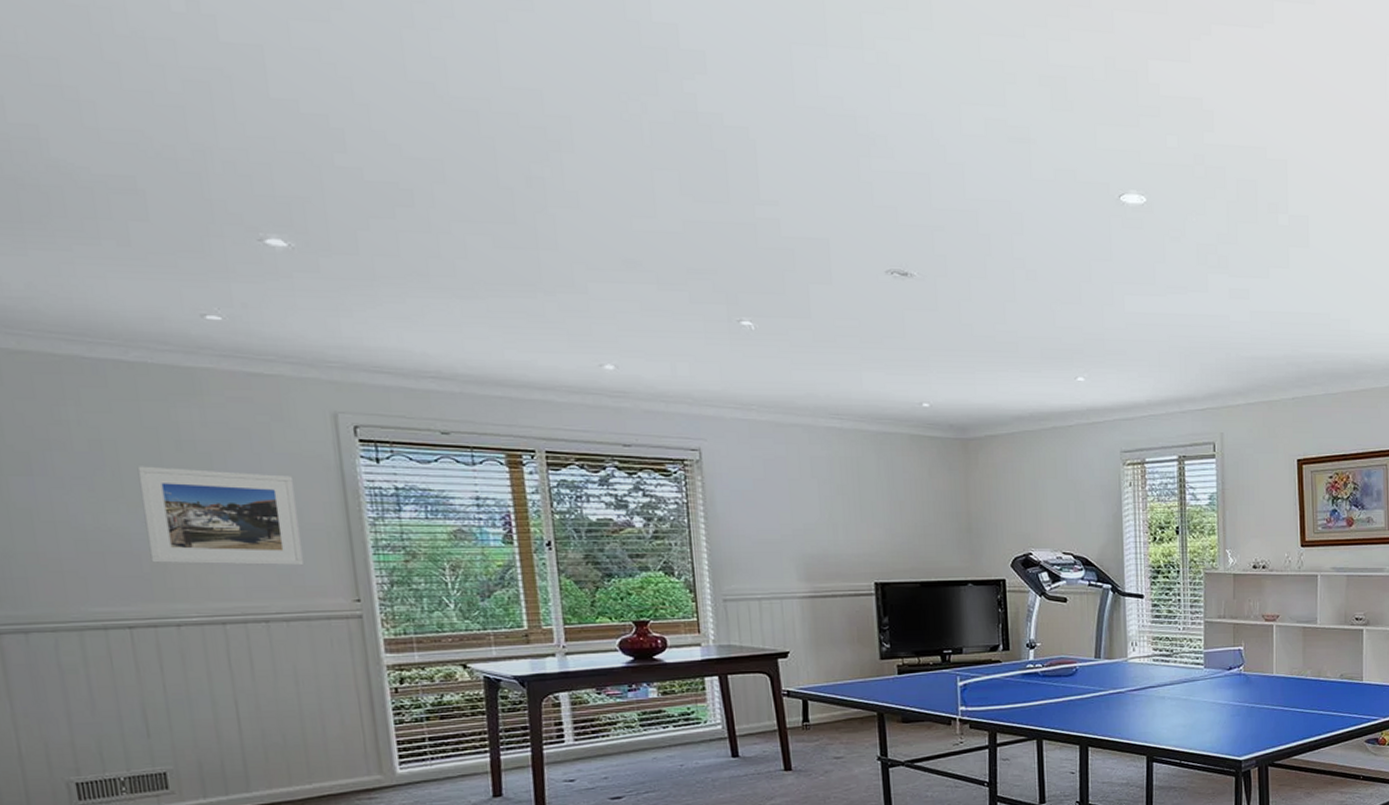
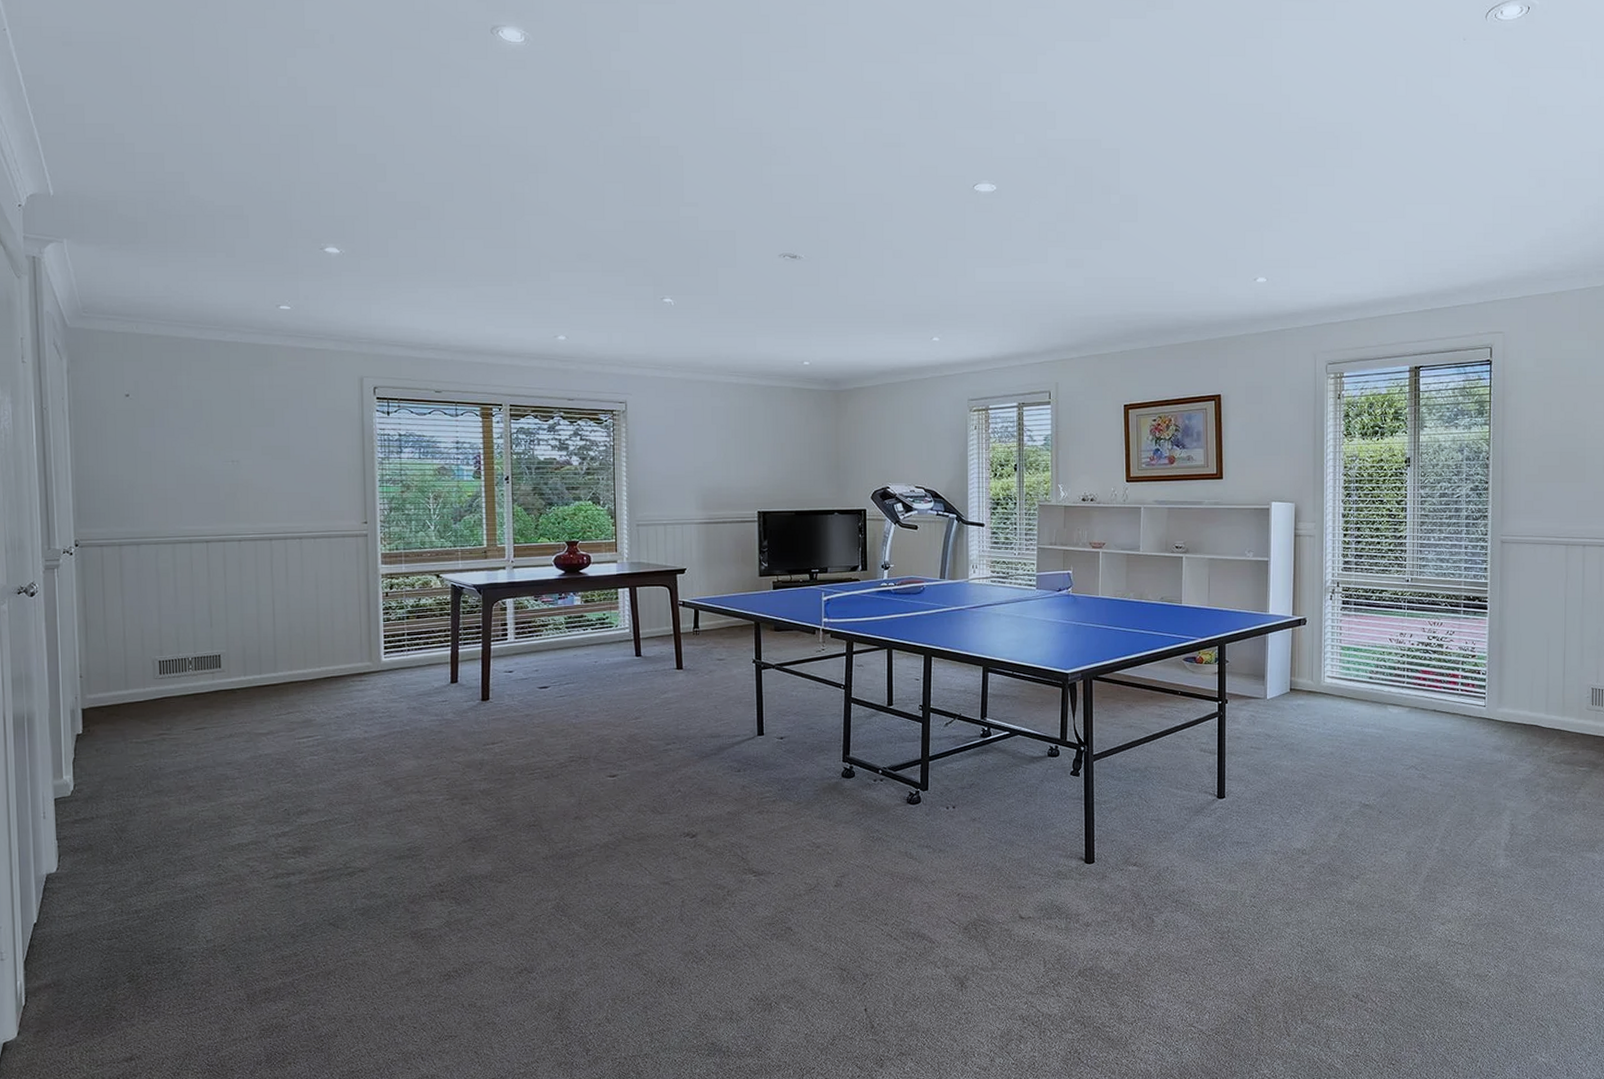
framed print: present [137,466,305,566] -> none [223,419,331,496]

